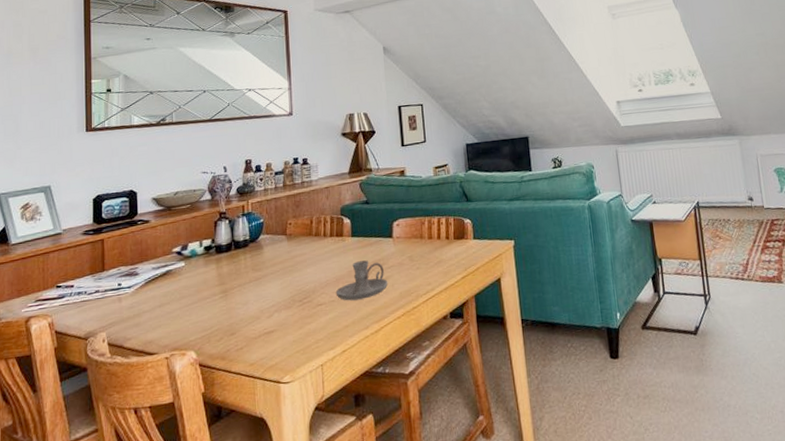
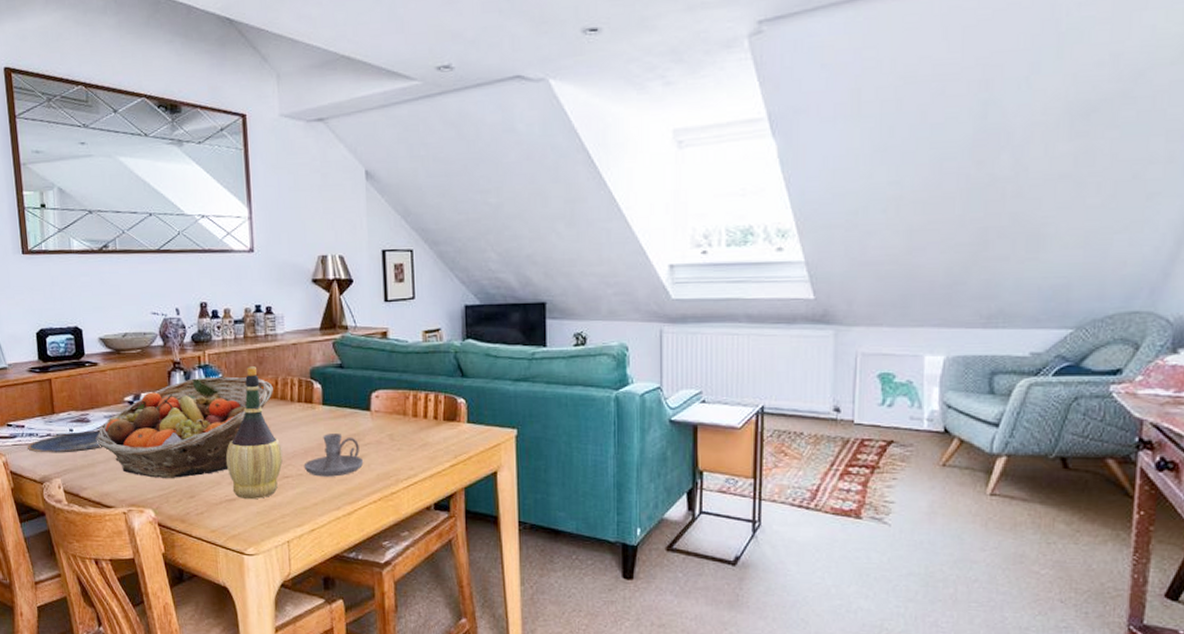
plate: none [75,281,150,310] -> present [27,430,103,453]
fruit basket: none [143,219,308,321] -> present [96,376,273,478]
wine bottle: none [265,210,317,330] -> present [225,366,283,500]

